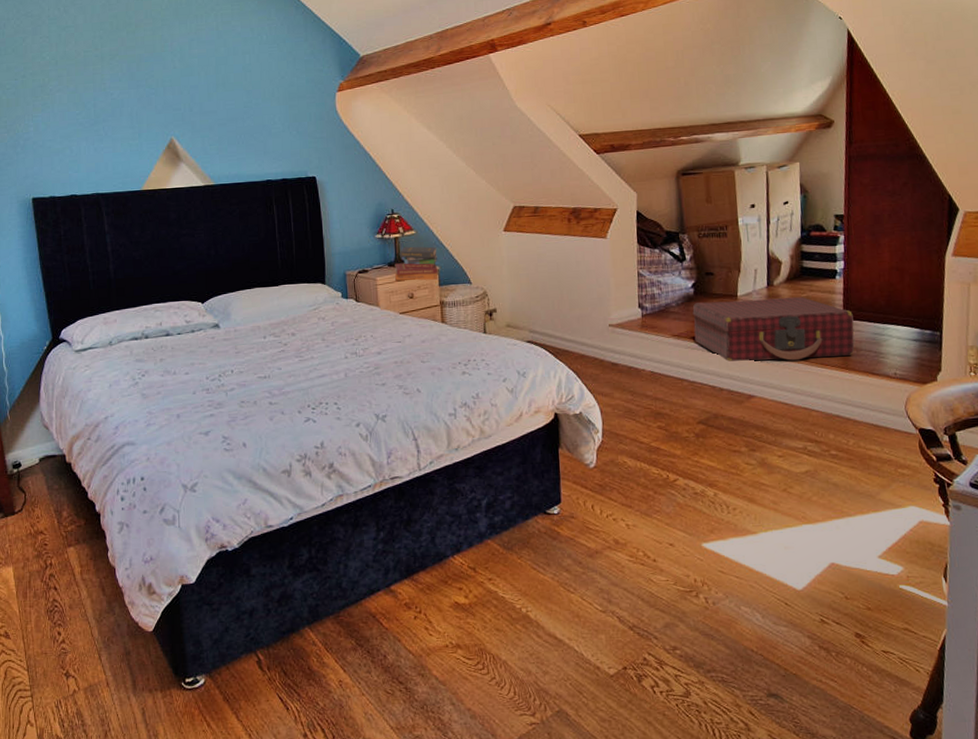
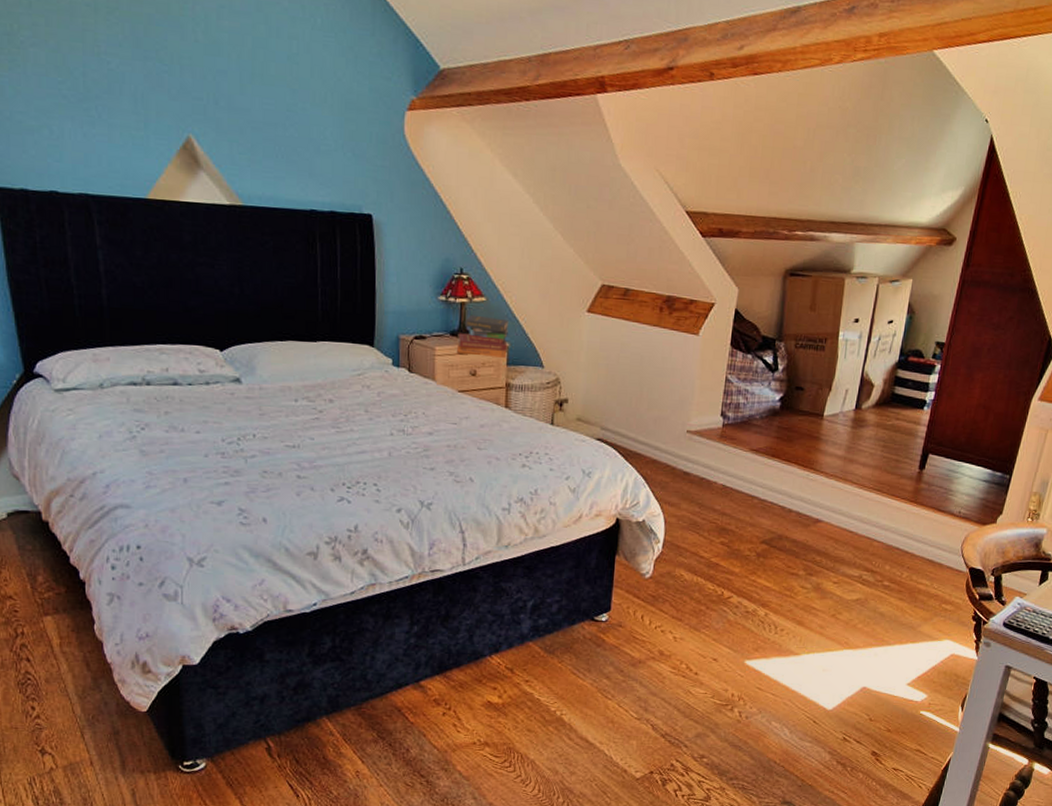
suitcase: present [692,297,855,361] -> none [772,418,933,491]

